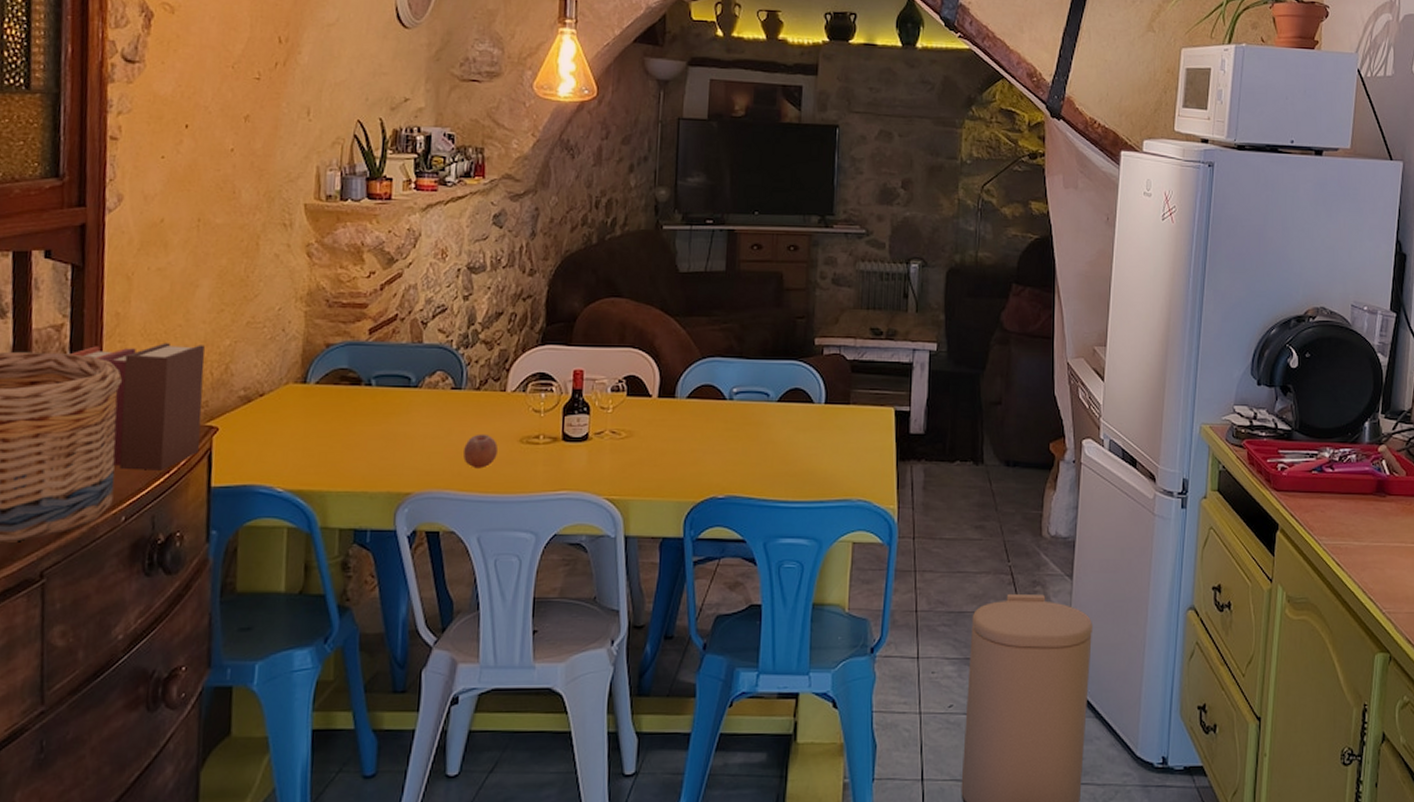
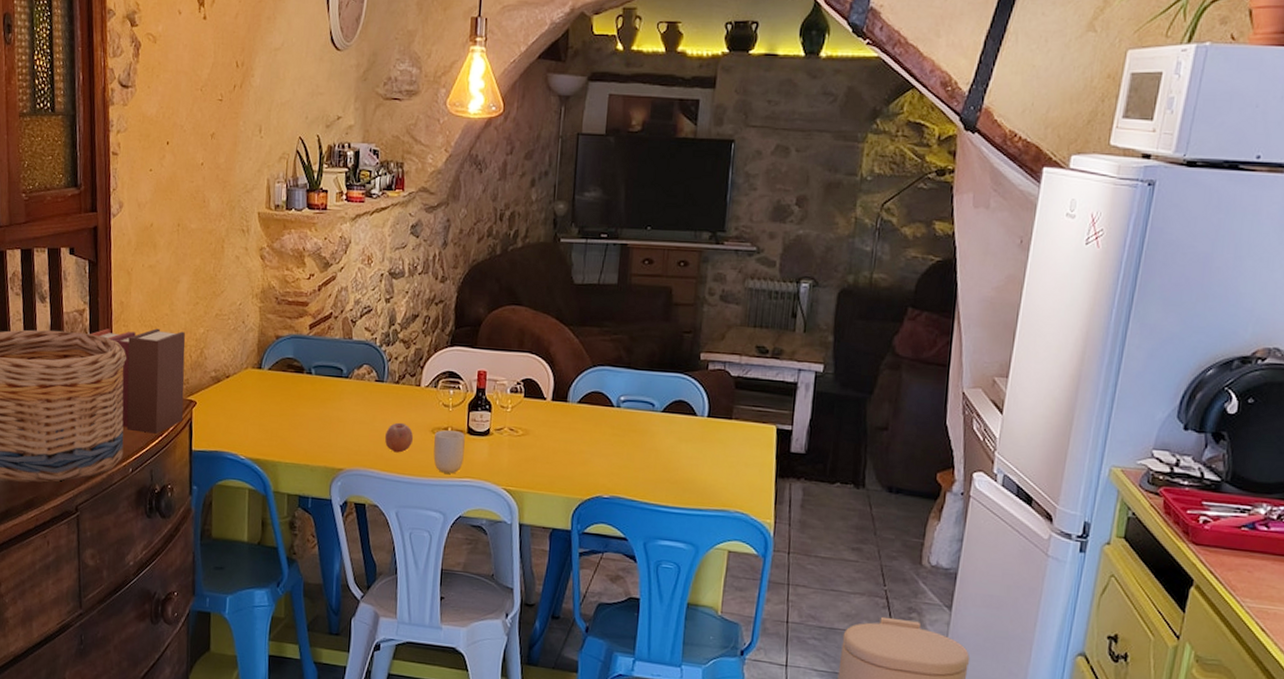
cup: none [522,439,560,487] -> present [433,430,465,474]

